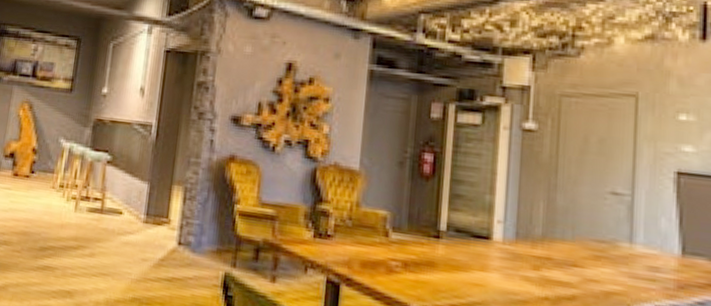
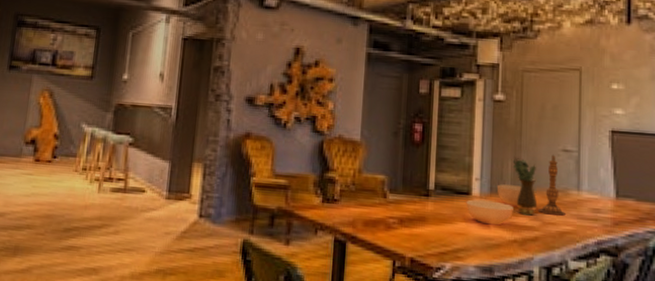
bowl: none [485,245,547,278] -> present [466,199,515,225]
bowl: none [524,229,556,258] -> present [496,184,522,207]
vase: none [544,197,577,270] -> present [512,157,538,216]
candlestick: none [578,197,613,273] -> present [539,155,565,216]

